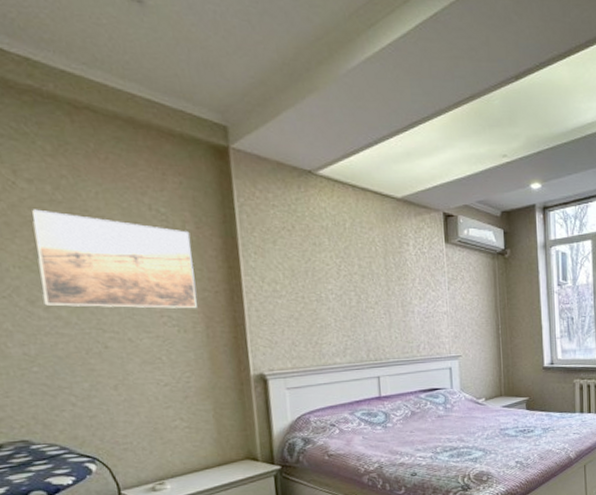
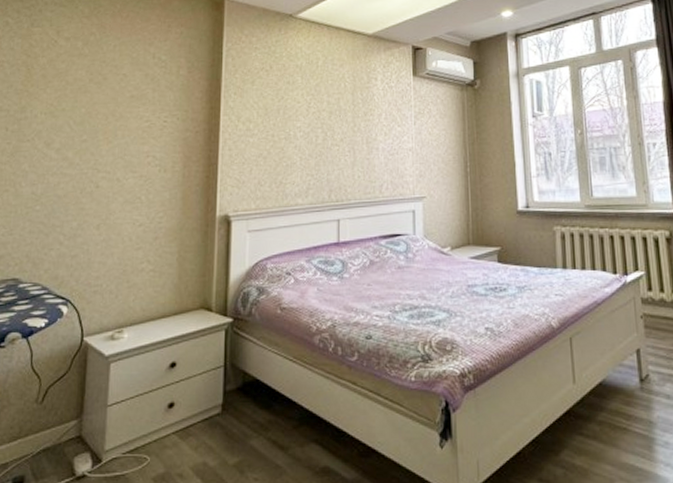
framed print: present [31,209,197,309] -> none [57,62,182,149]

